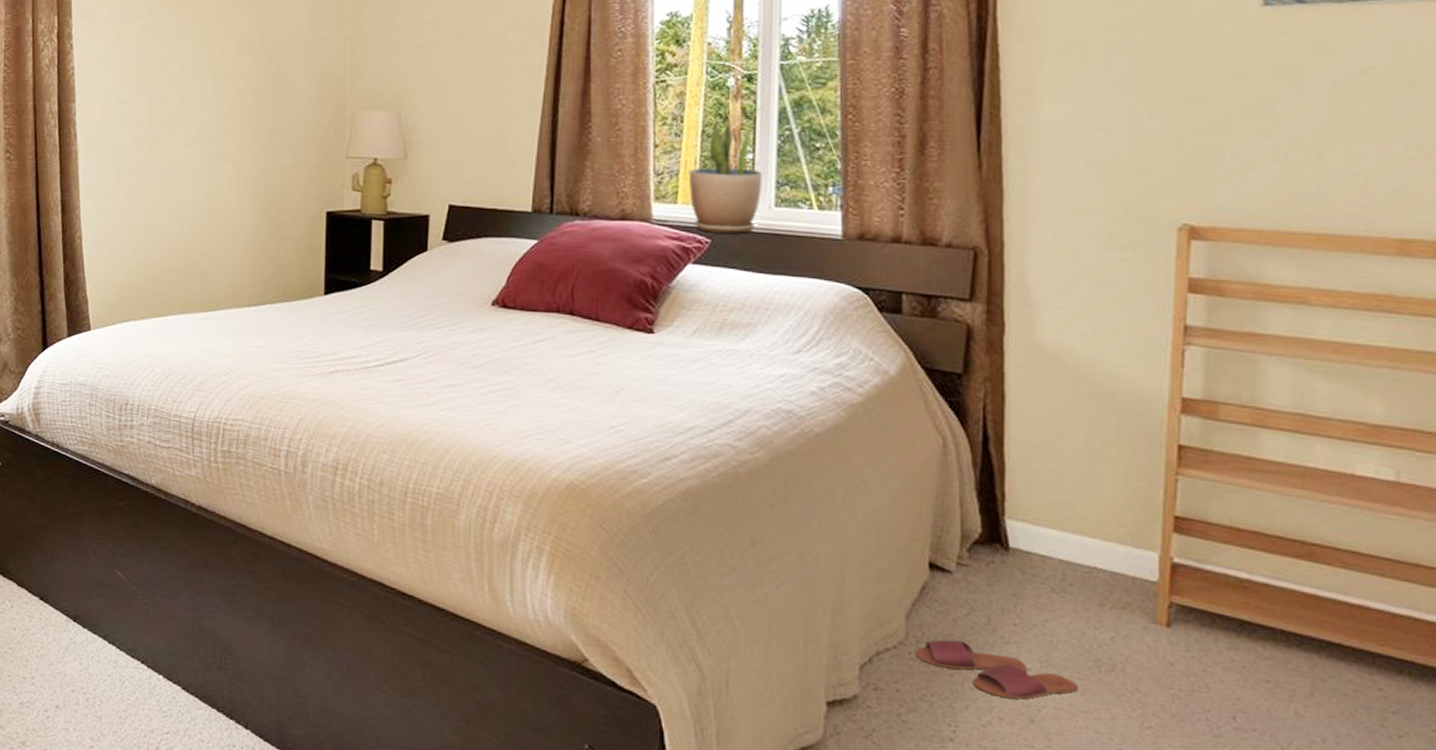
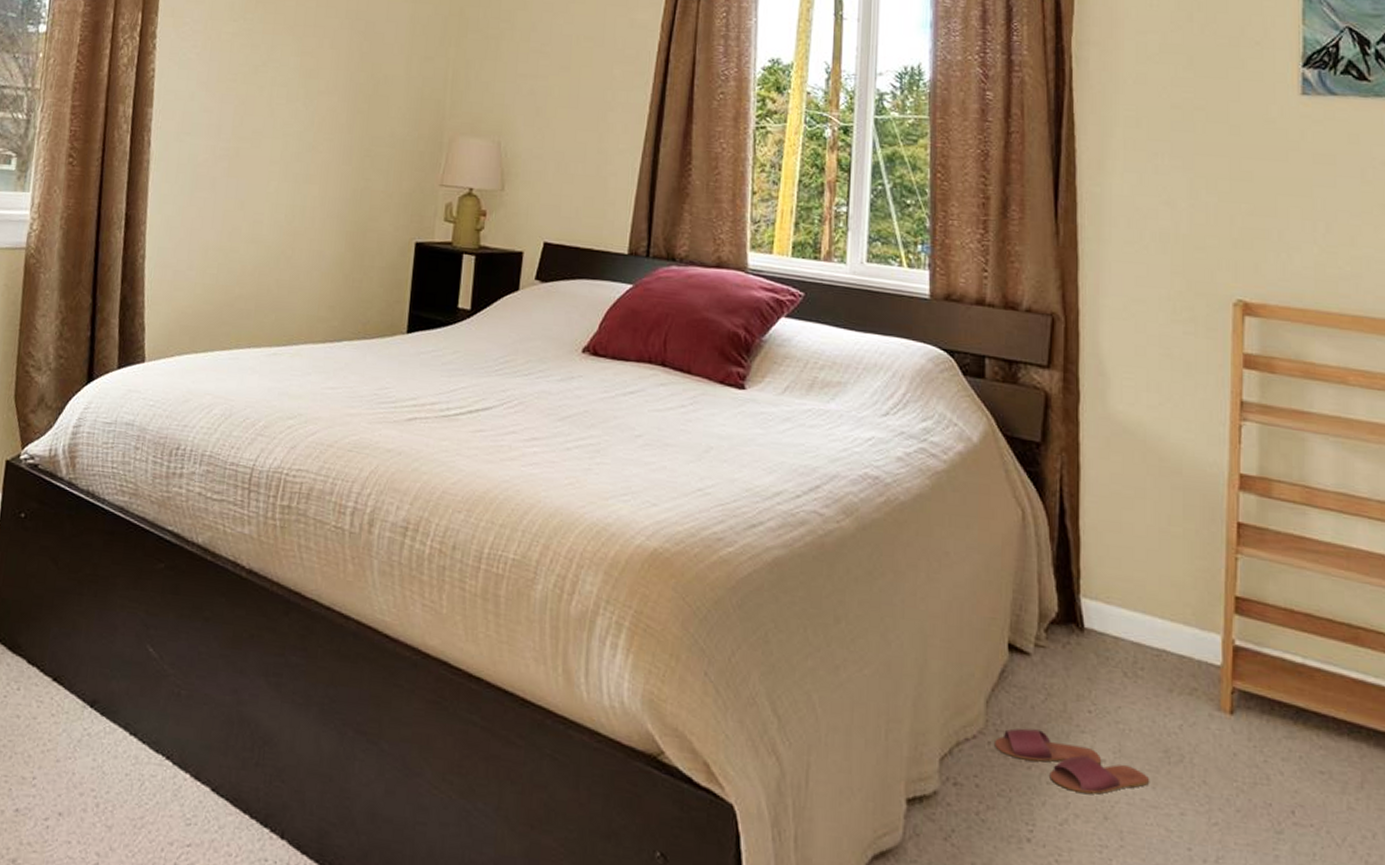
potted plant: present [688,107,763,235] -> none [784,160,856,289]

